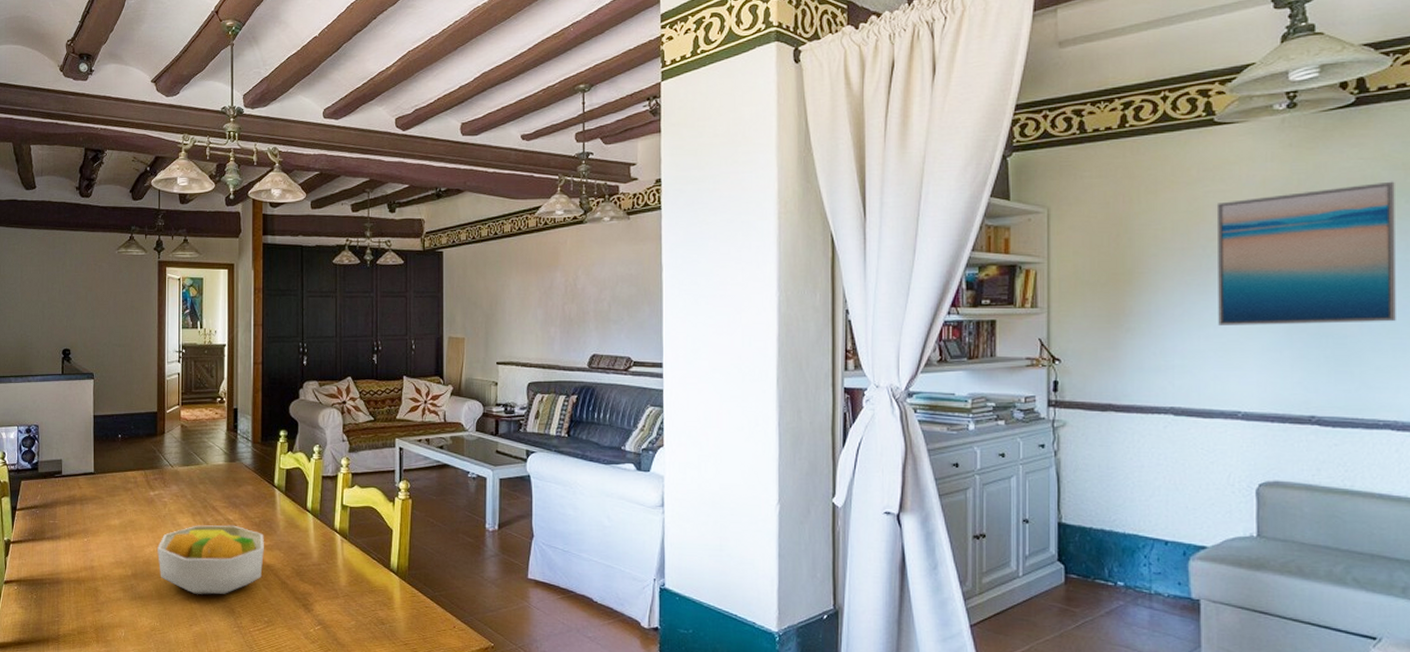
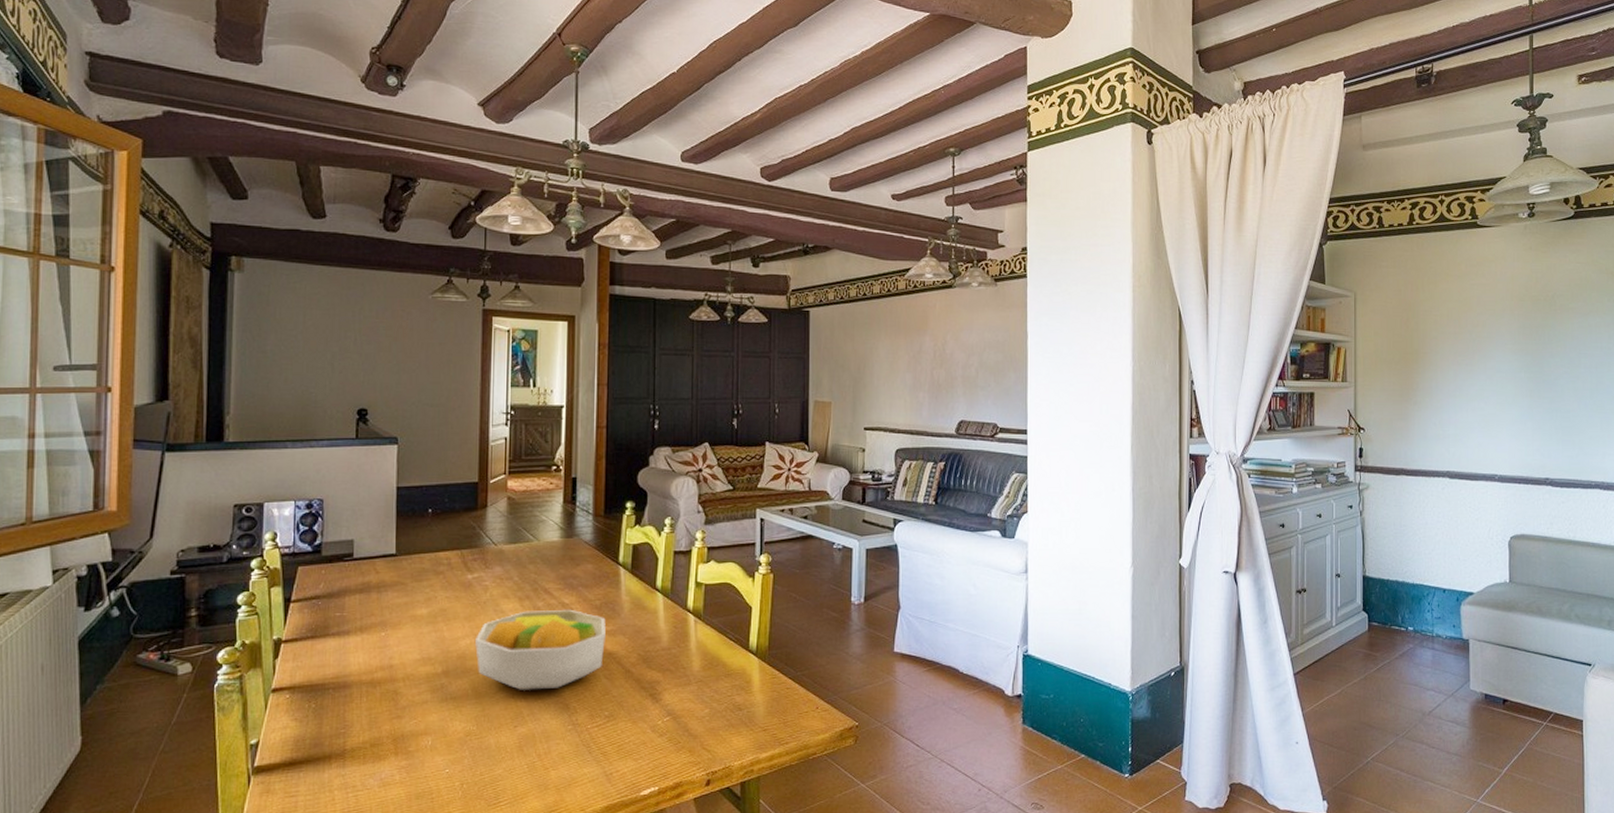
wall art: present [1216,181,1396,326] -> none [1479,282,1602,401]

